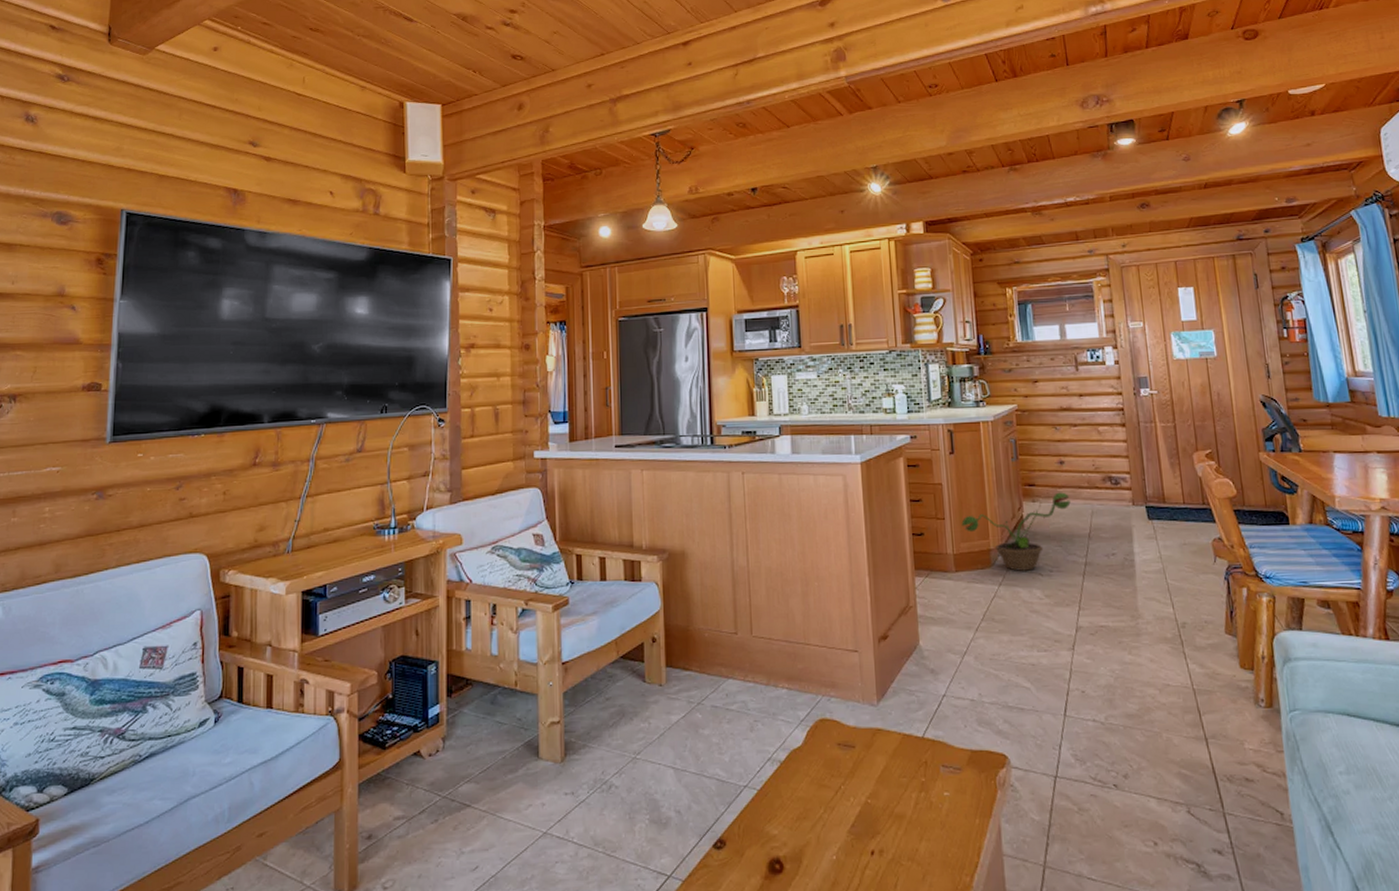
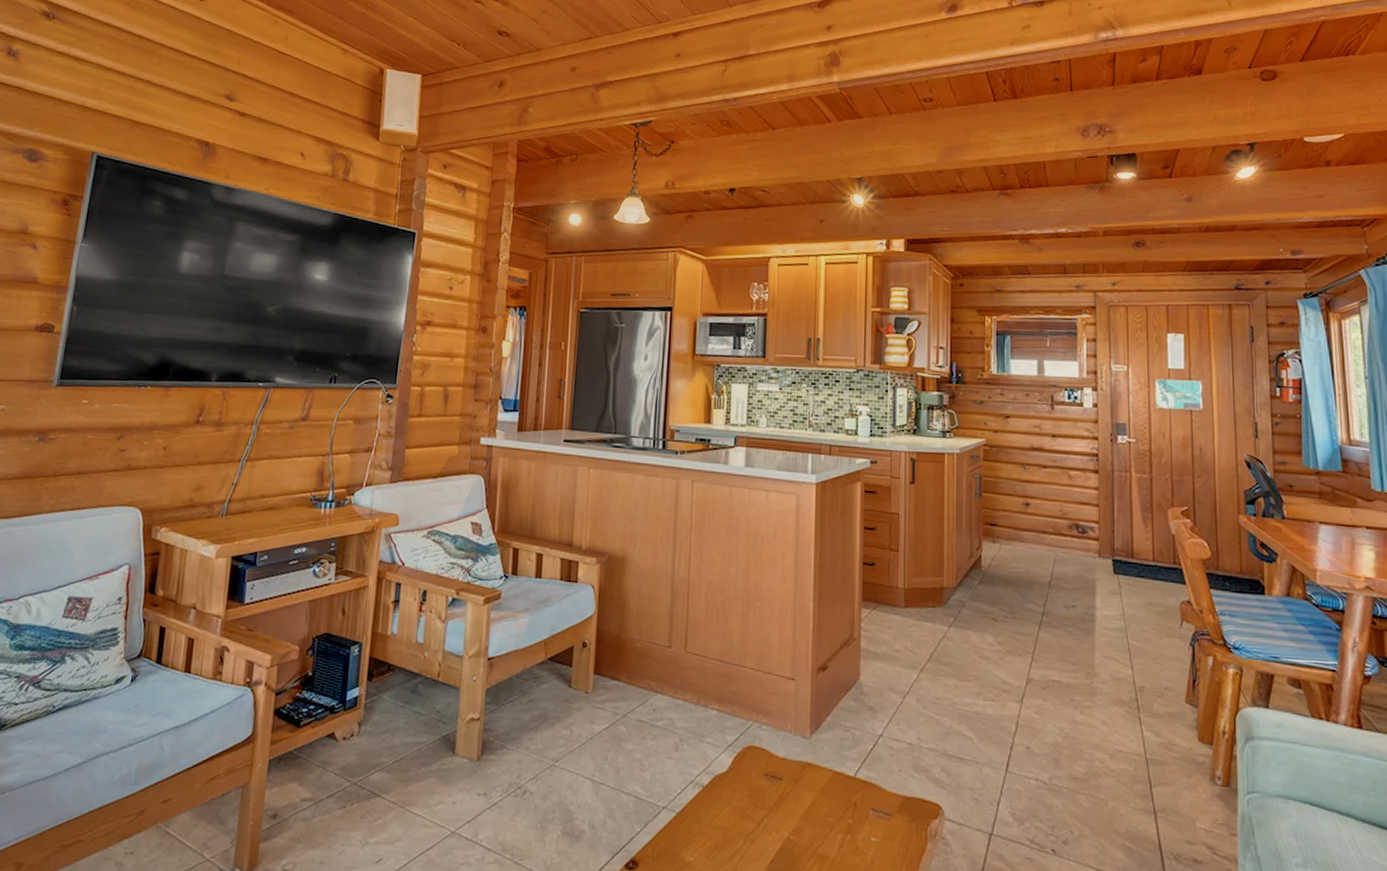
decorative plant: present [961,492,1071,571] -> none [916,535,1033,614]

